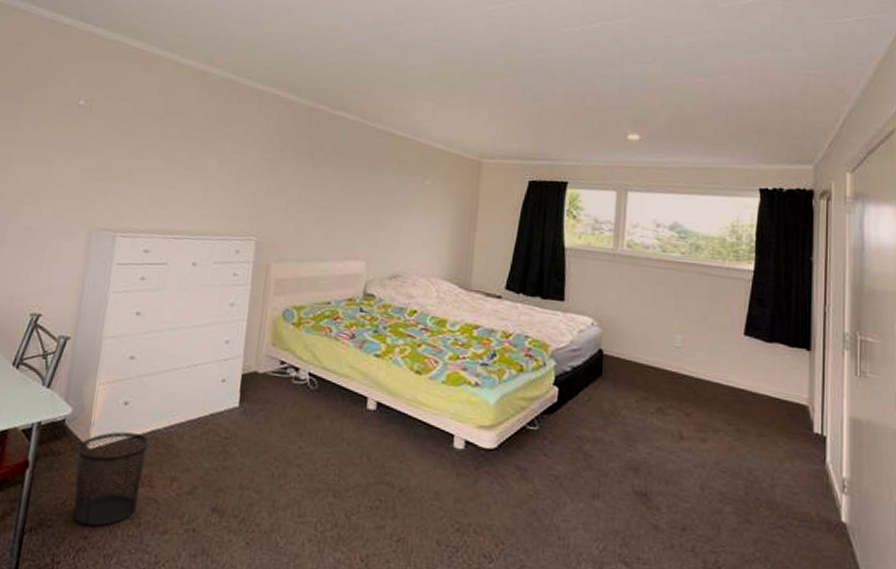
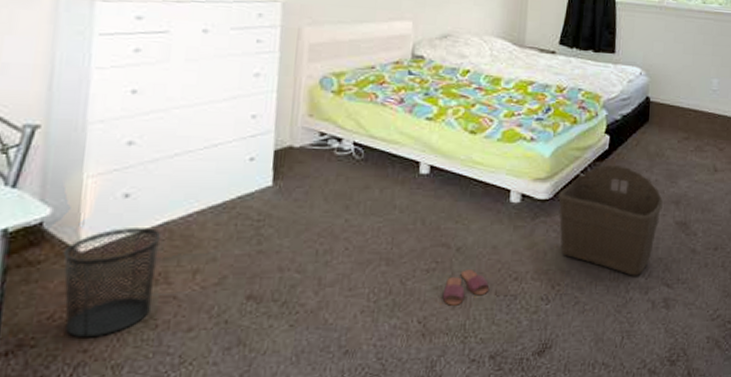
slippers: none [384,512,431,549] -> present [442,269,490,306]
wicker basket: none [503,418,619,547] -> present [558,164,663,276]

